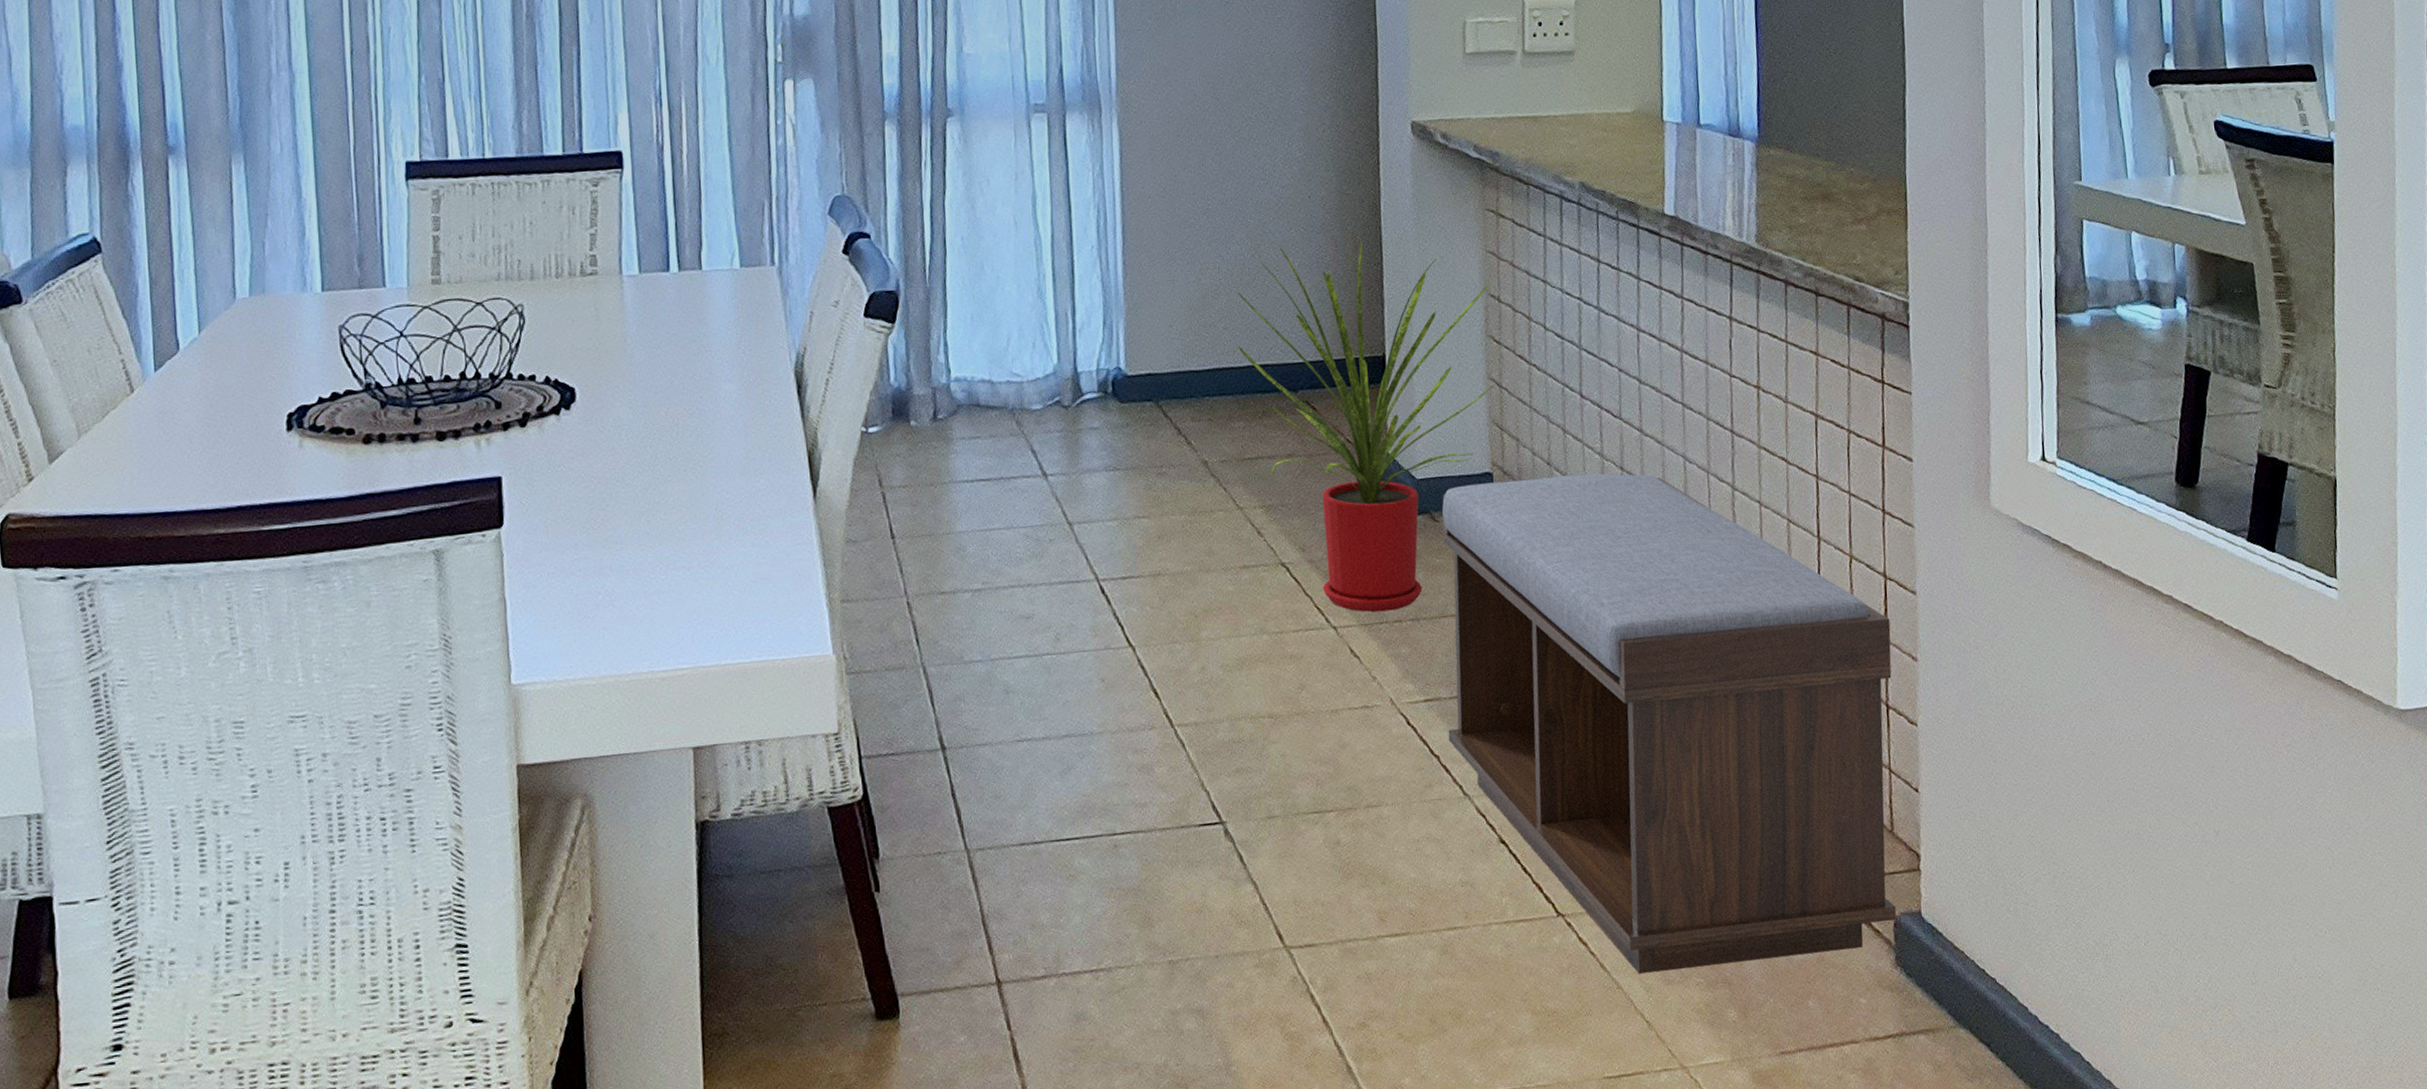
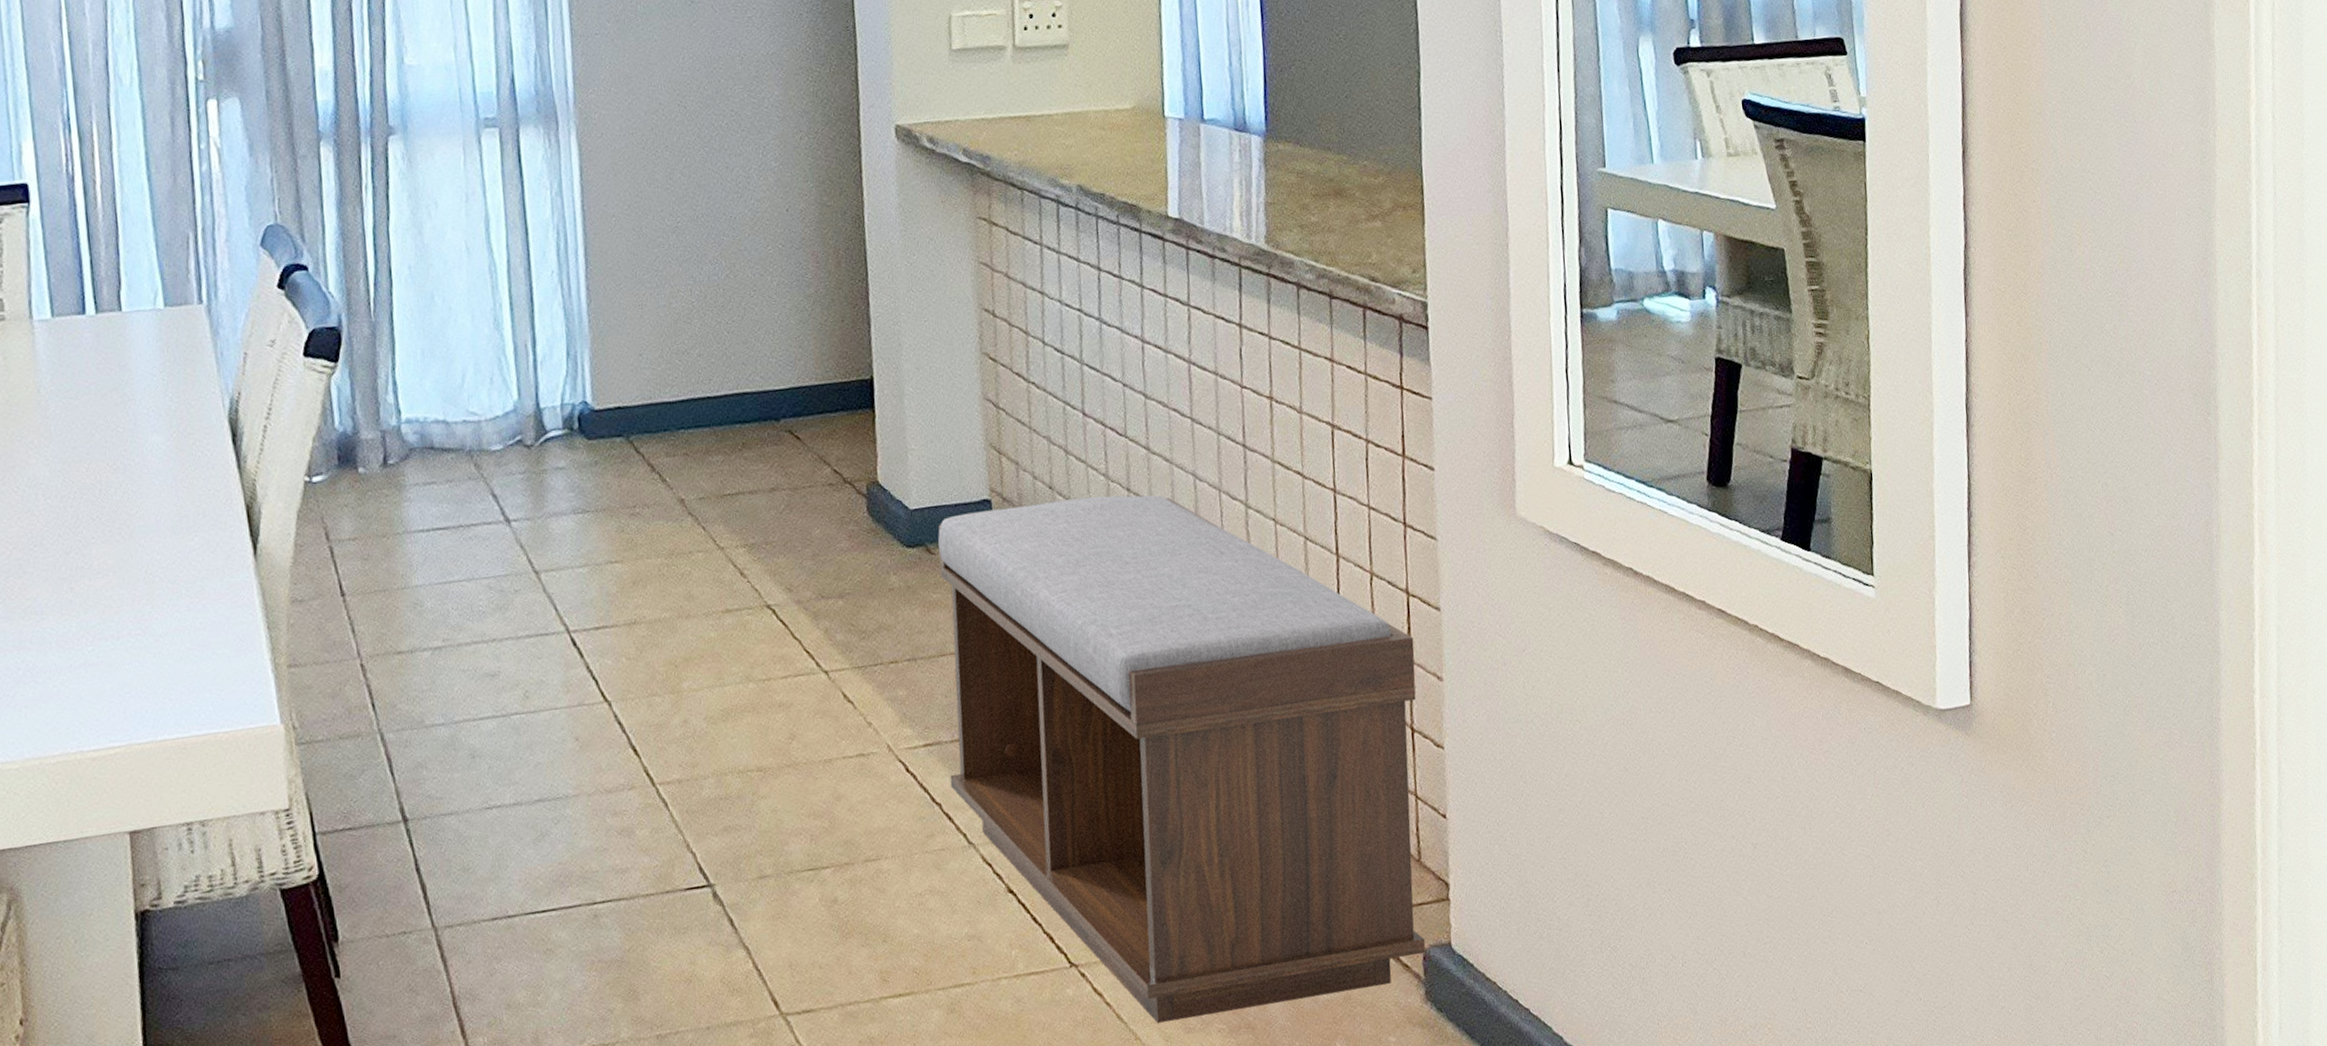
house plant: present [1236,240,1497,612] -> none [710,255,994,654]

